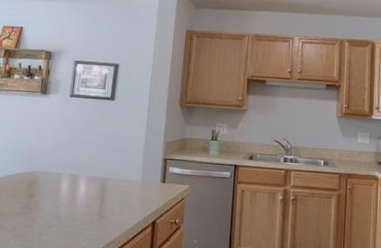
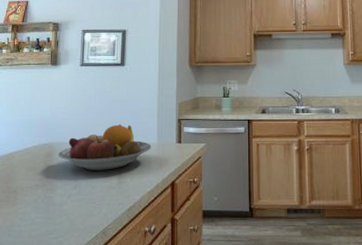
fruit bowl: none [40,158,135,204] -> present [58,124,152,170]

